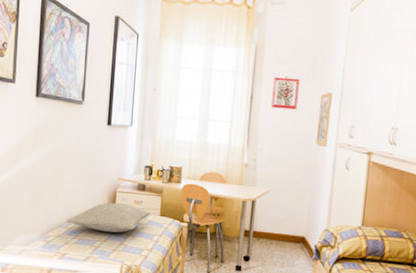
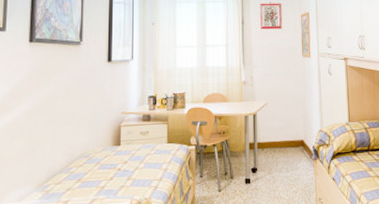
pillow: present [67,202,151,233] -> none [68,137,157,170]

